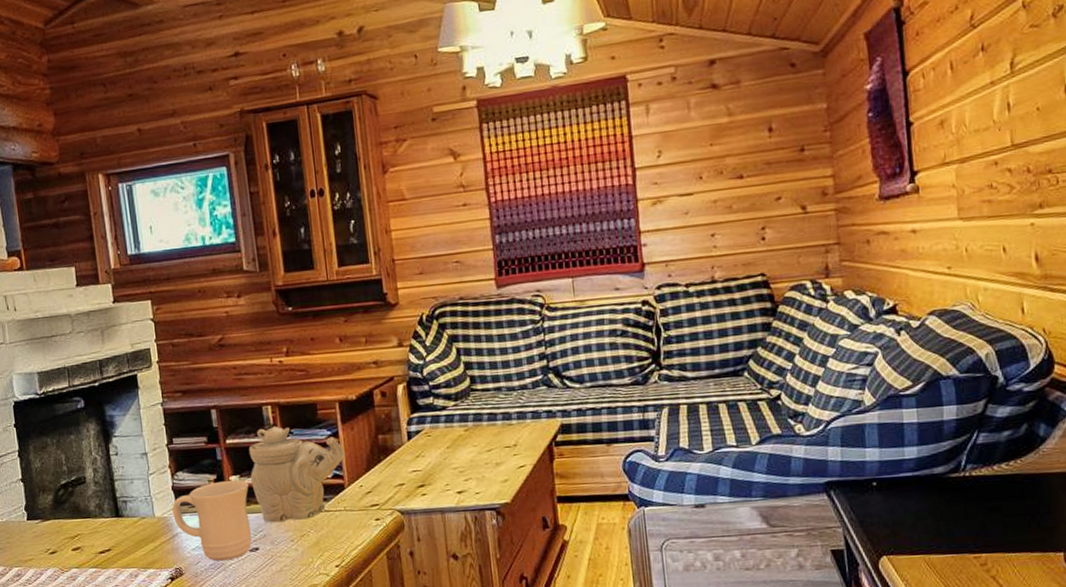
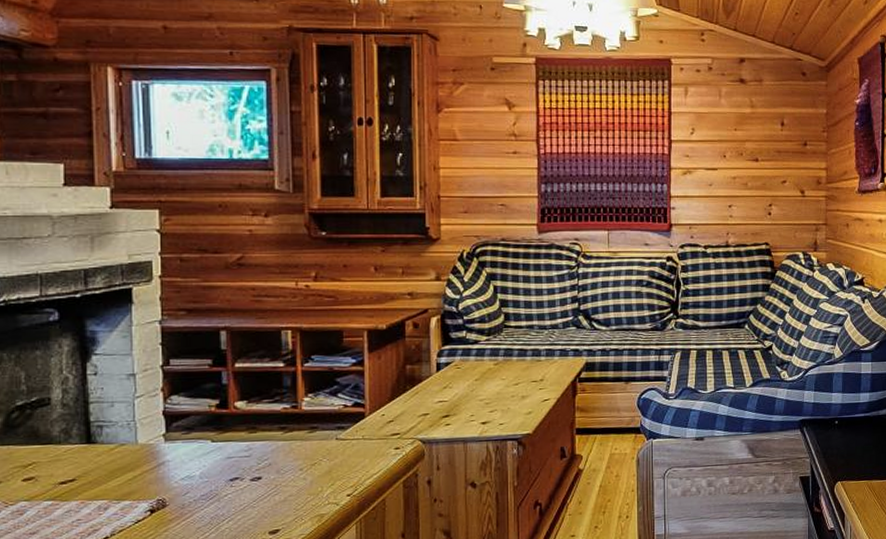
mug: present [172,480,252,561] -> none [161,405,256,492]
teapot: present [248,425,345,523] -> none [259,351,369,451]

